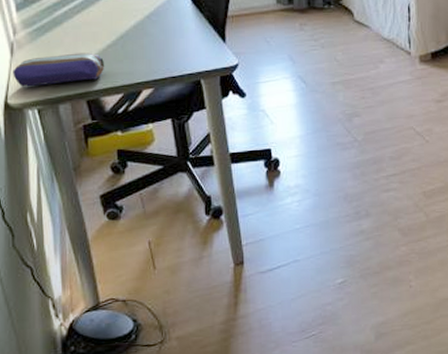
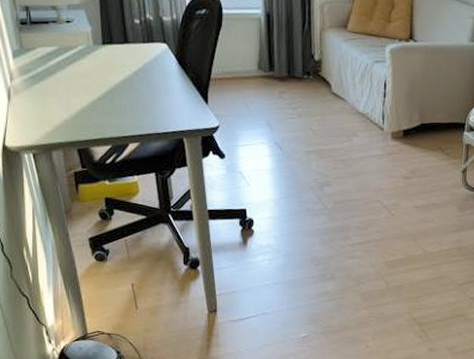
pencil case: present [13,52,105,87] -> none [10,103,95,132]

